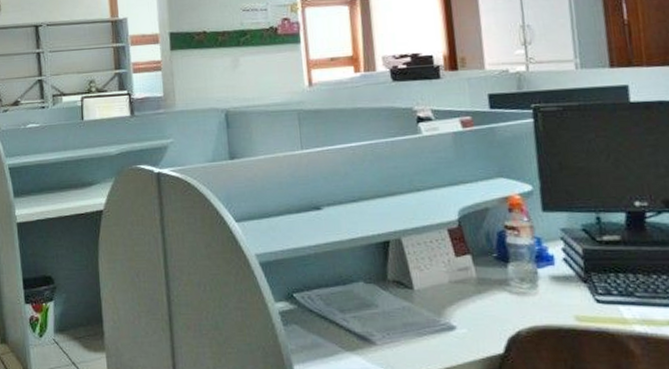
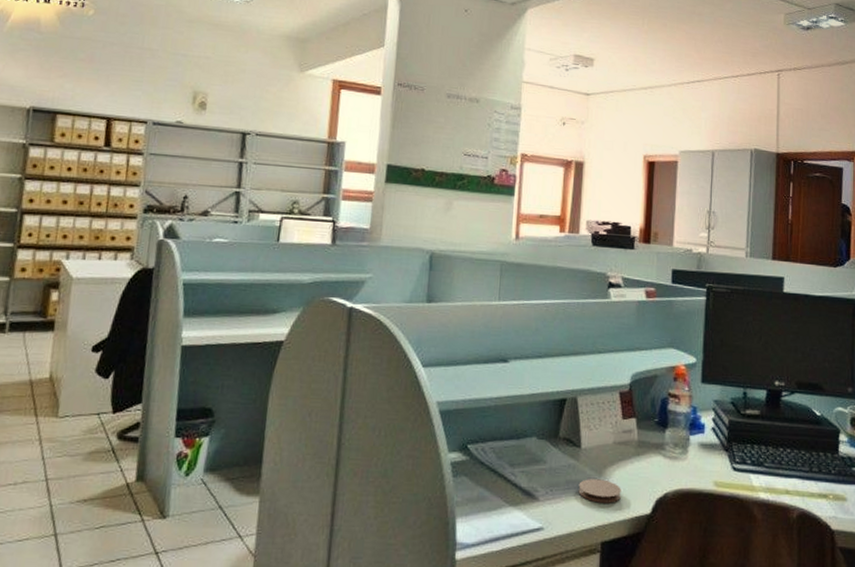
coaster: none [417,320,467,345] -> present [578,479,621,503]

